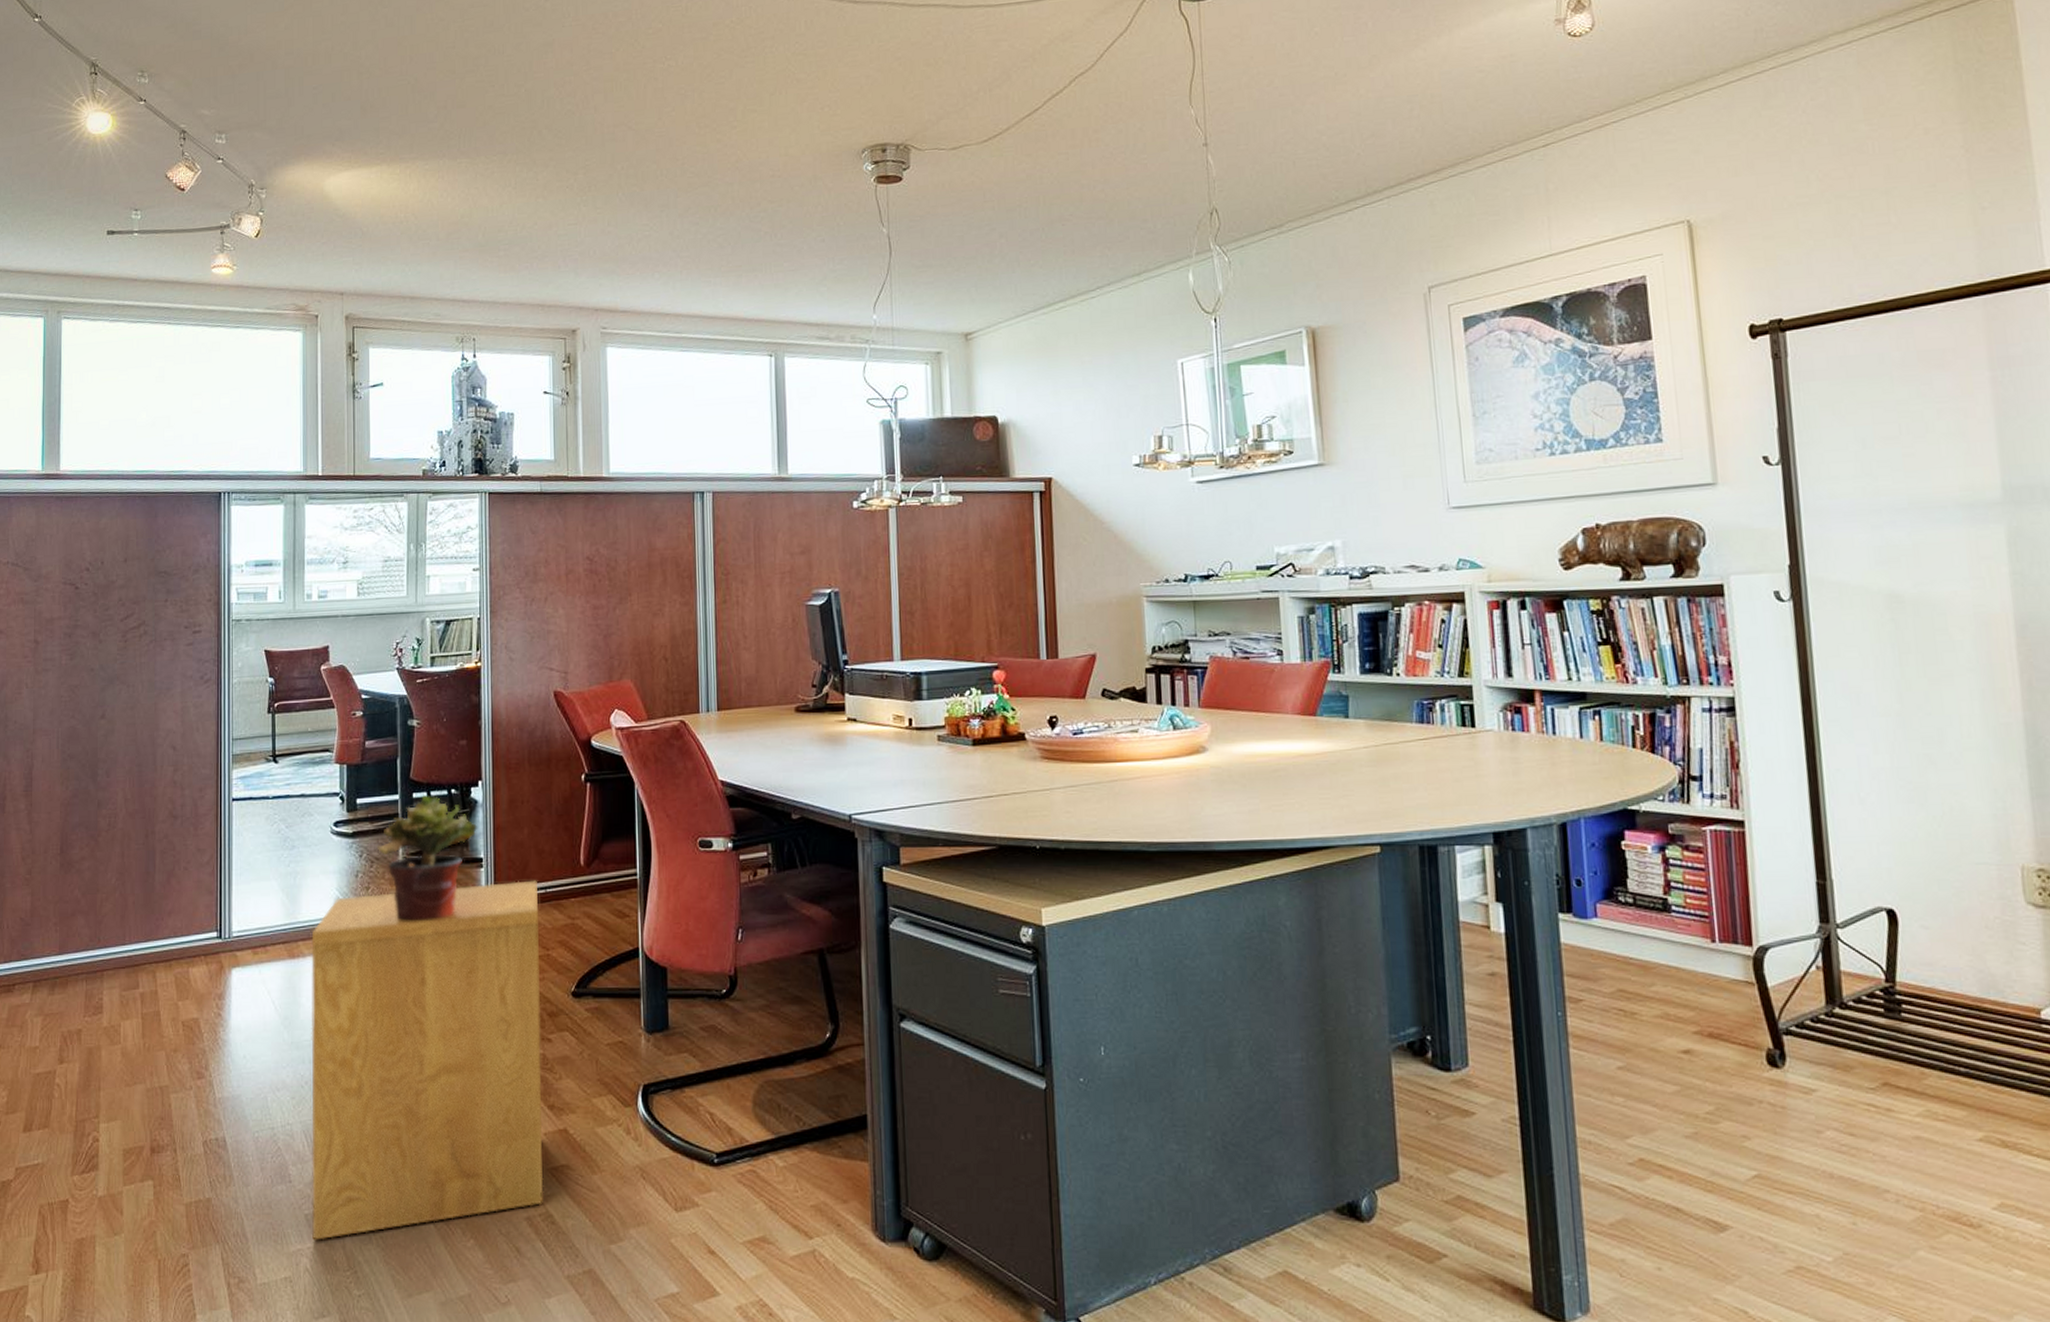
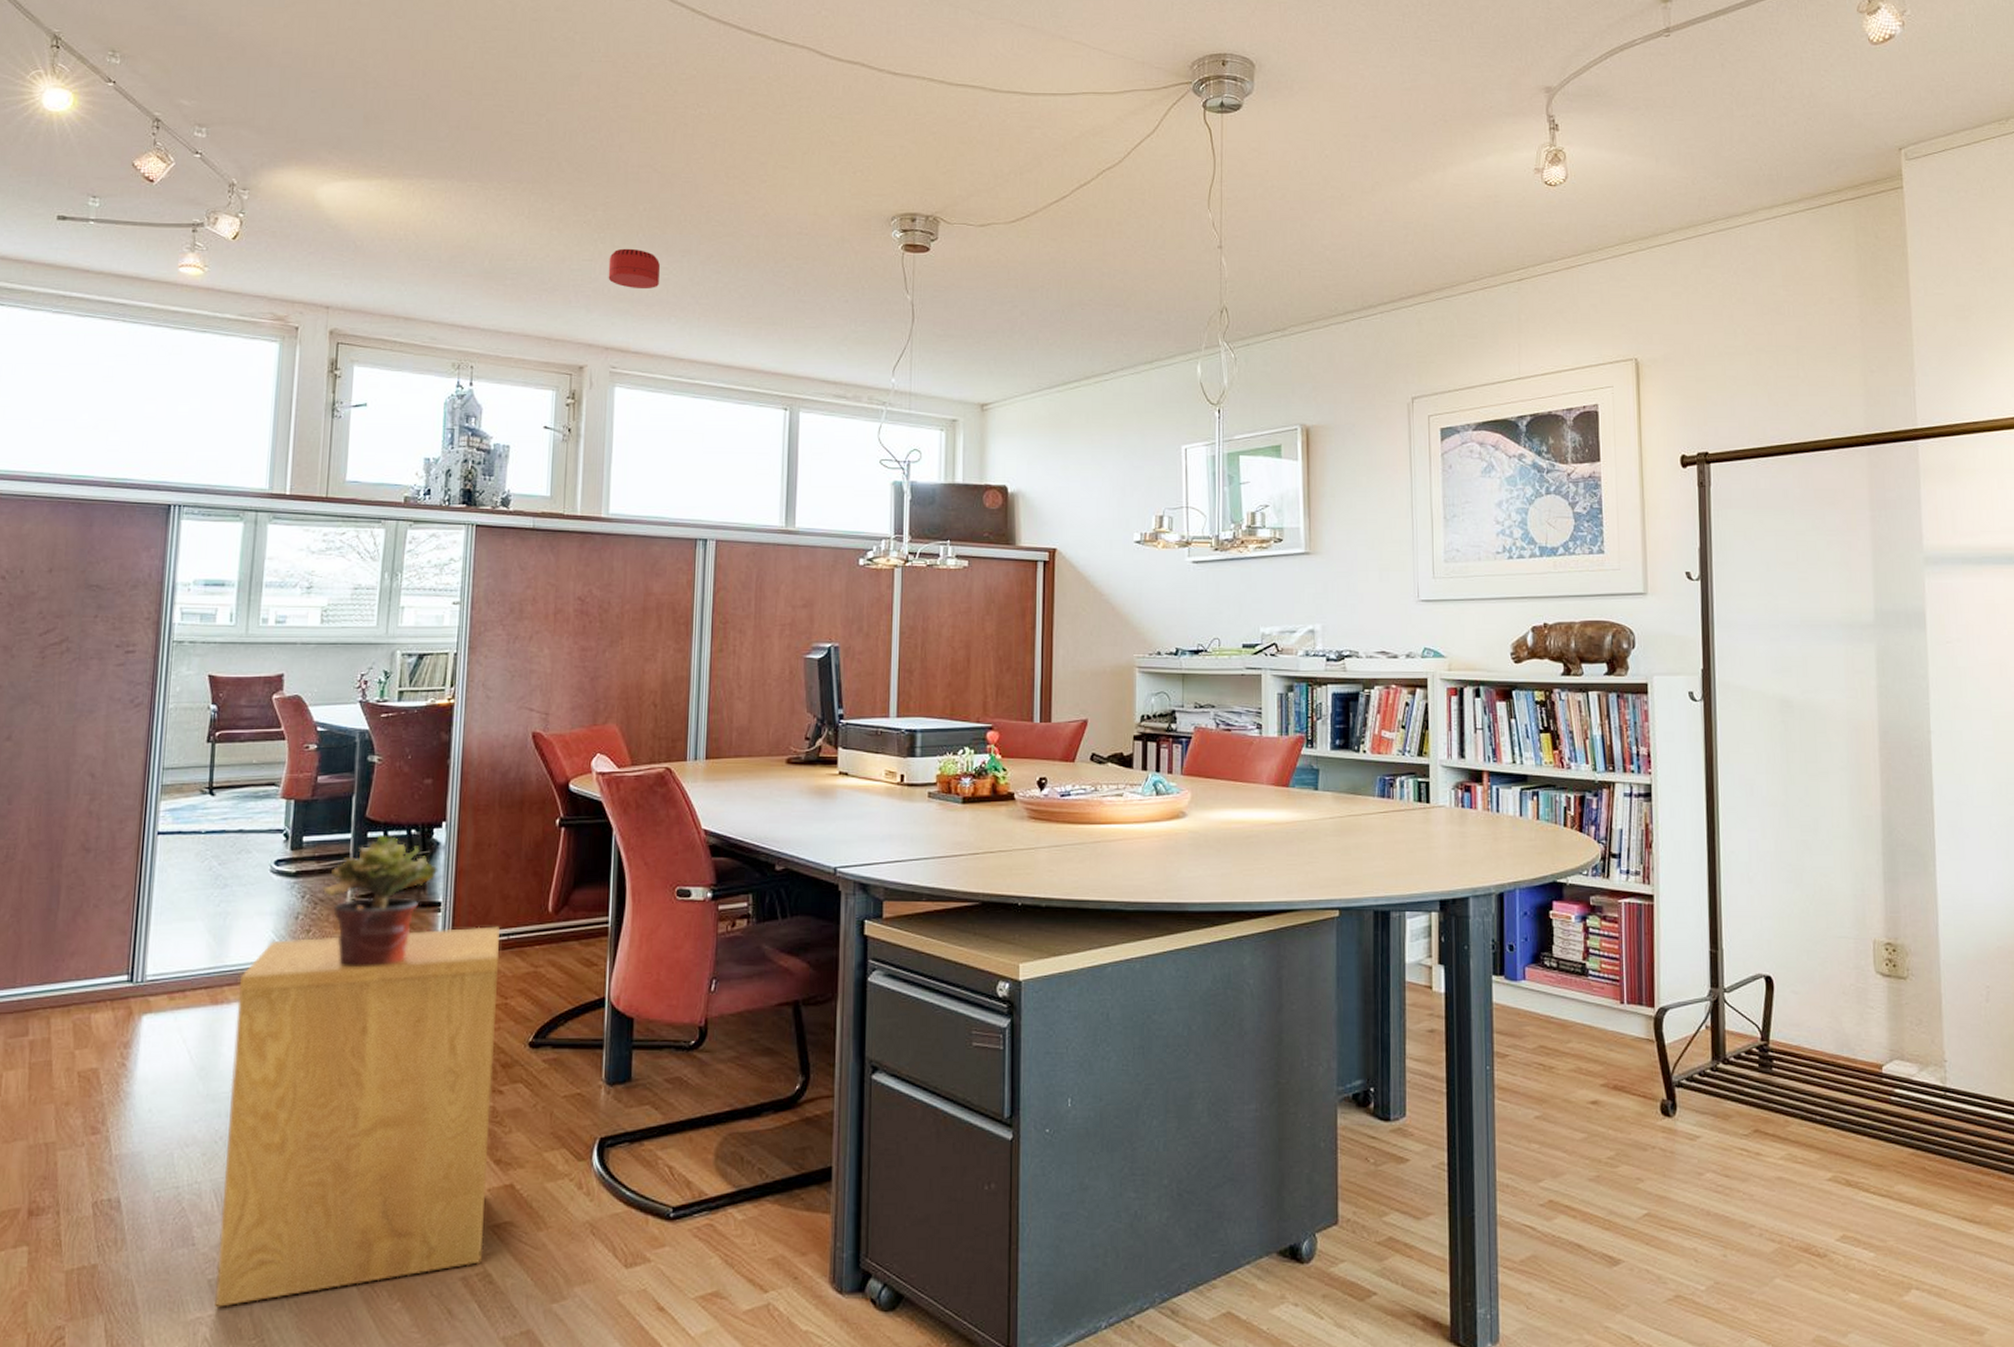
smoke detector: none [592,208,642,248] -> present [608,248,661,290]

